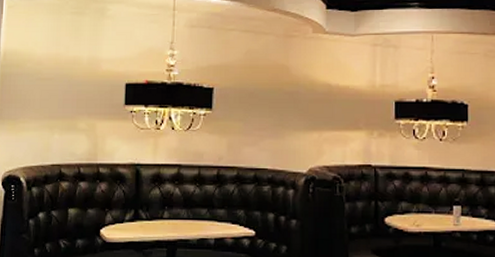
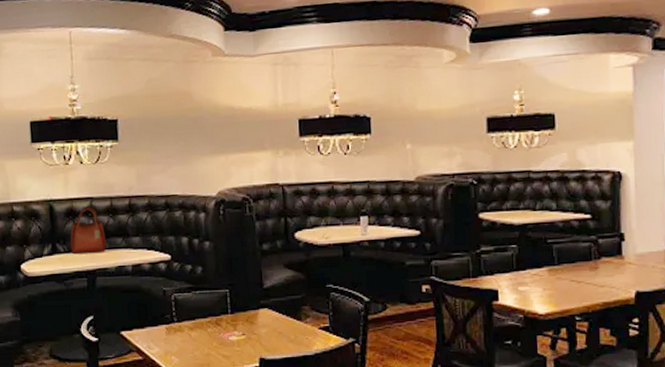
handbag: none [153,174,190,224] -> present [70,206,107,255]

